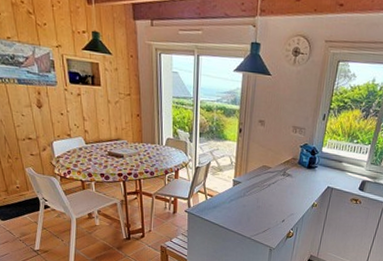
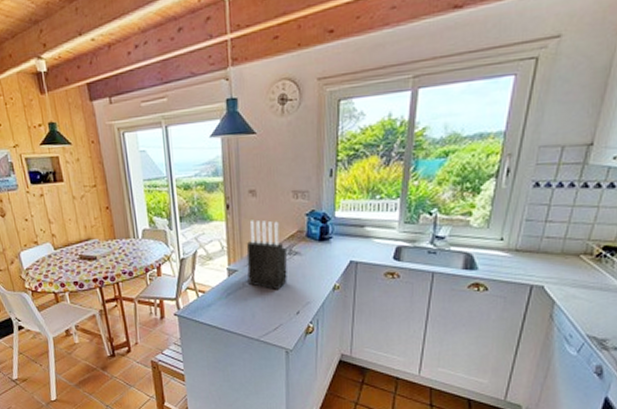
knife block: none [248,144,281,201] -> present [246,220,288,289]

